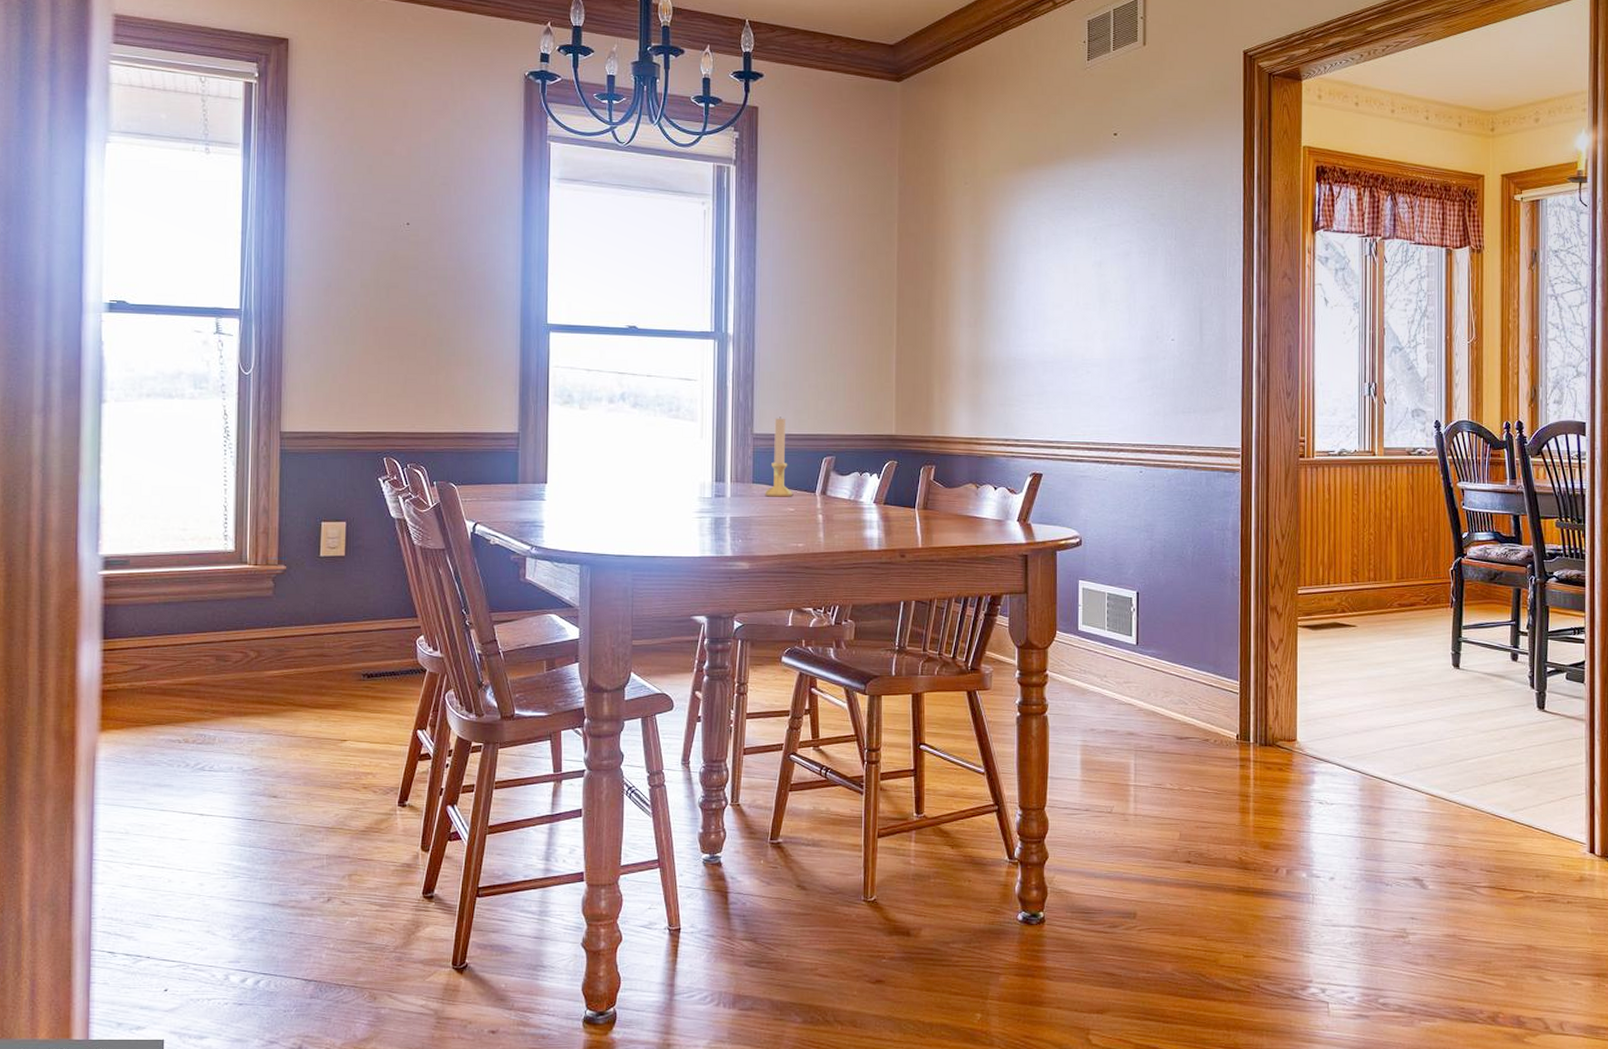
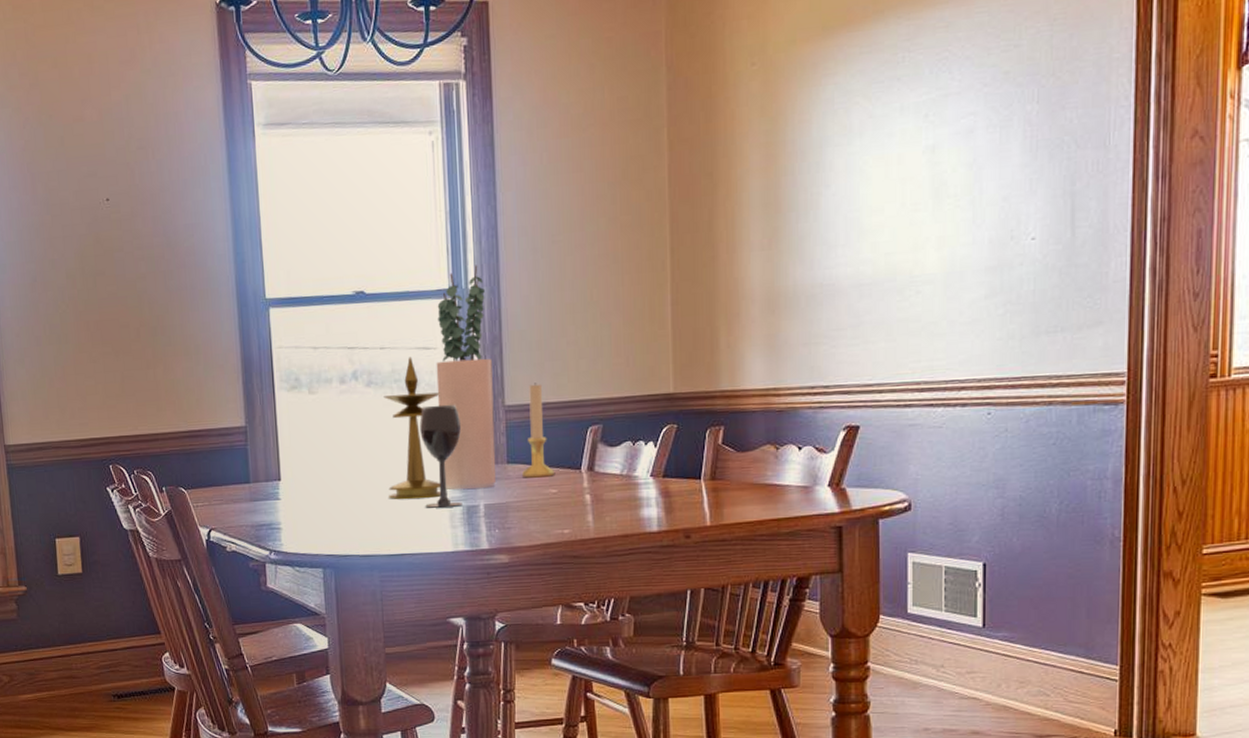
candlestick: none [646,385,698,508] -> present [384,357,441,499]
wine glass: none [678,428,714,517] -> present [420,404,463,508]
vase: none [695,314,744,504] -> present [436,265,497,491]

